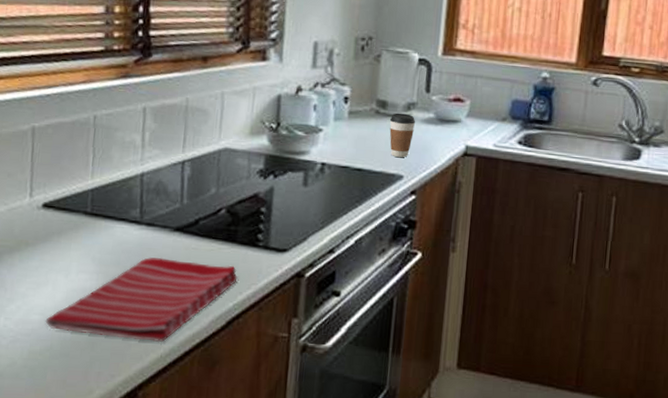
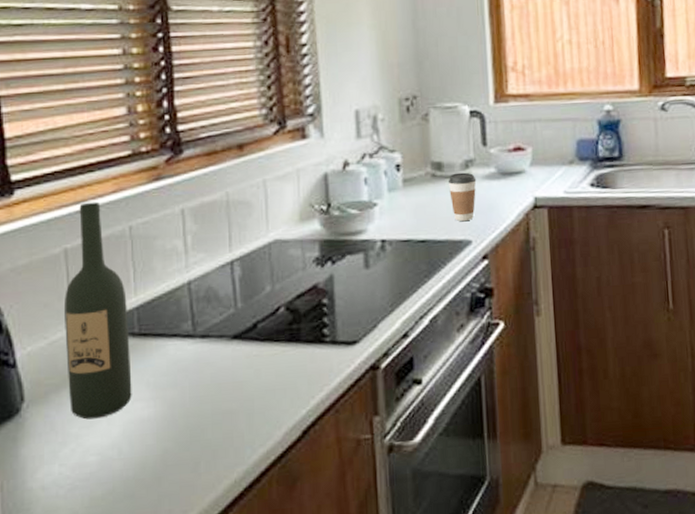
wine bottle: none [20,88,84,283] -> present [65,202,132,420]
dish towel: present [45,257,238,343] -> none [104,367,308,470]

